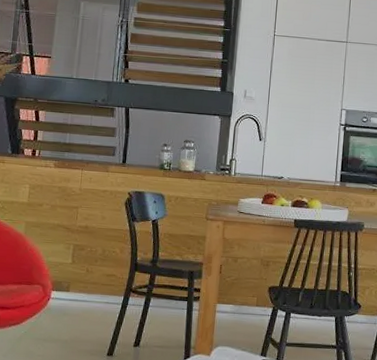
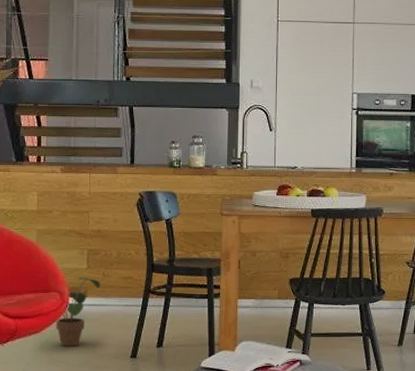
potted plant: none [36,272,83,341] -> present [56,277,100,347]

